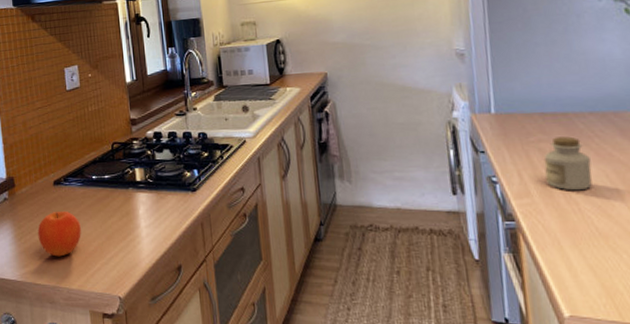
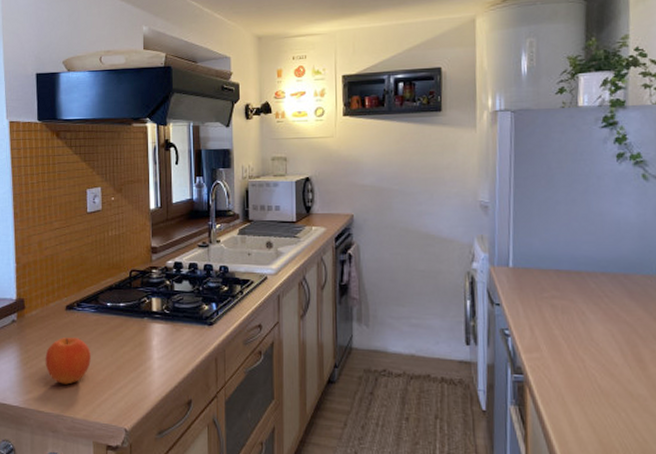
jar: present [543,136,592,191] -> none [555,294,599,349]

